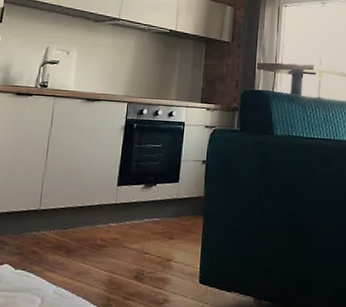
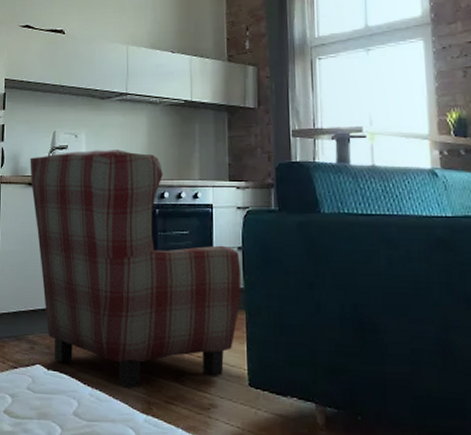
armchair: none [19,66,204,287] -> present [30,150,242,389]

